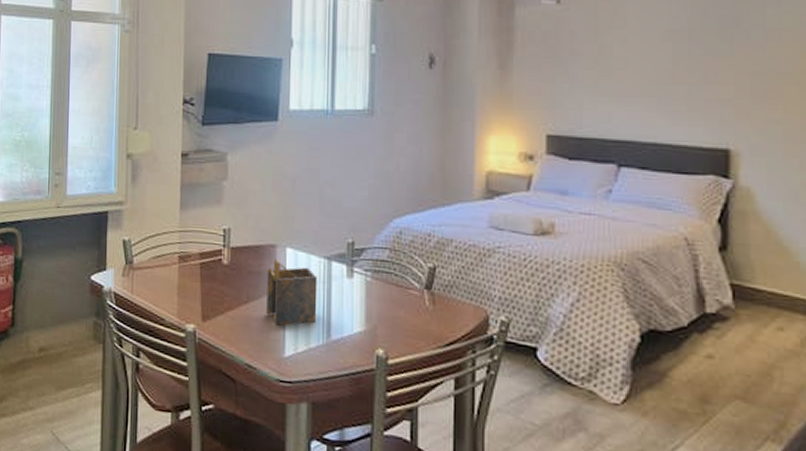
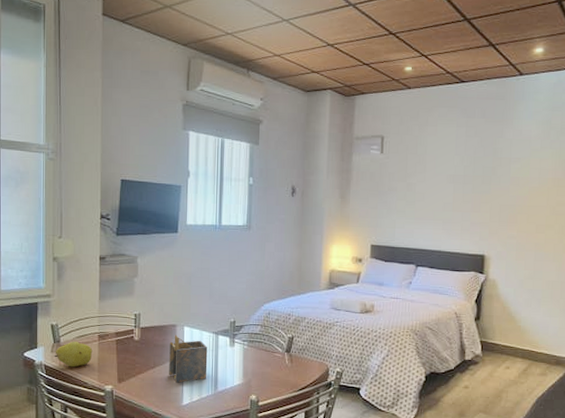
fruit: none [125,262,172,298] -> present [54,341,93,368]

